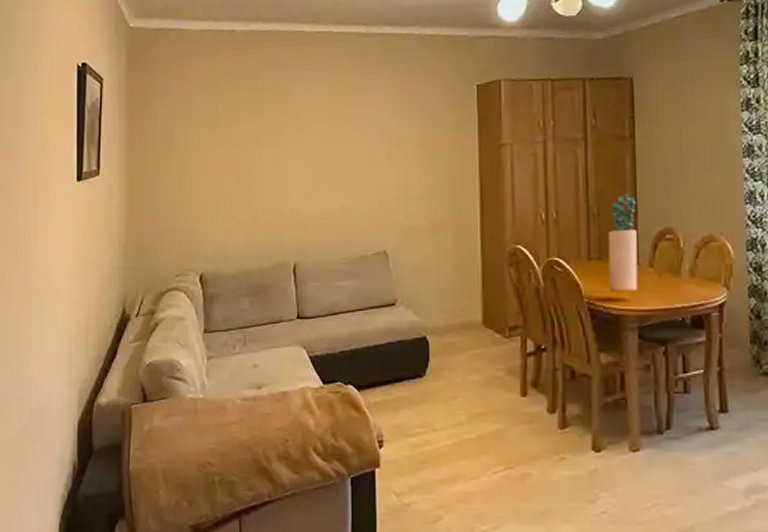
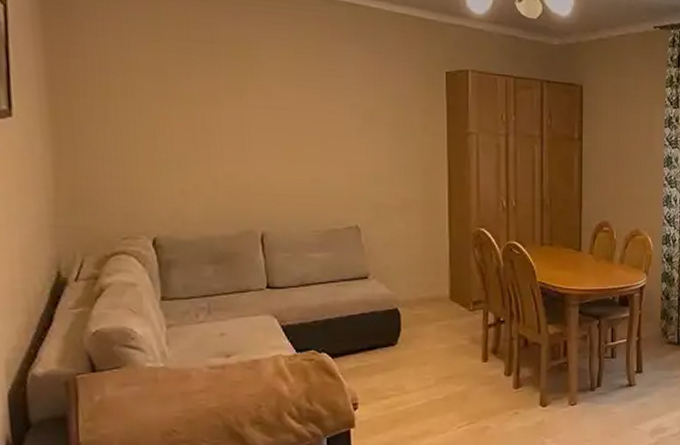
vase: present [607,190,638,292] -> none [557,186,581,274]

